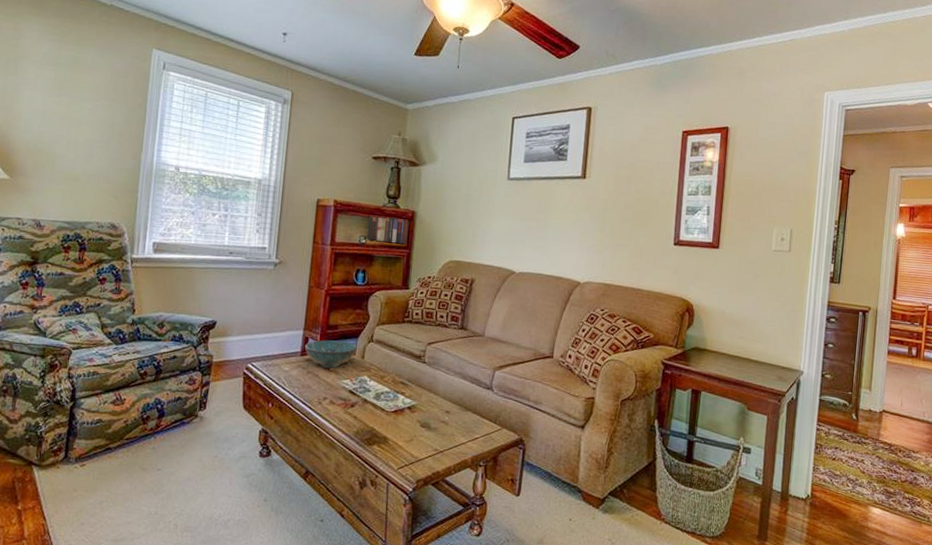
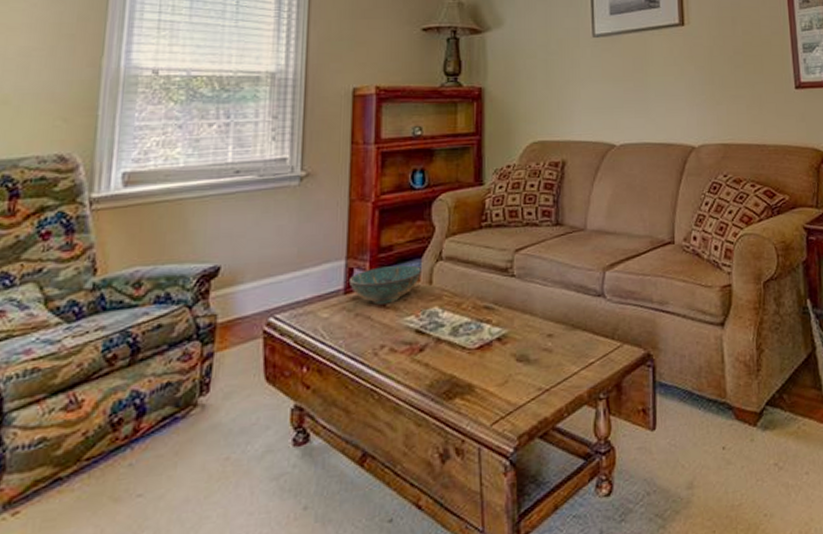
books: present [367,216,409,245] -> none [423,96,476,132]

